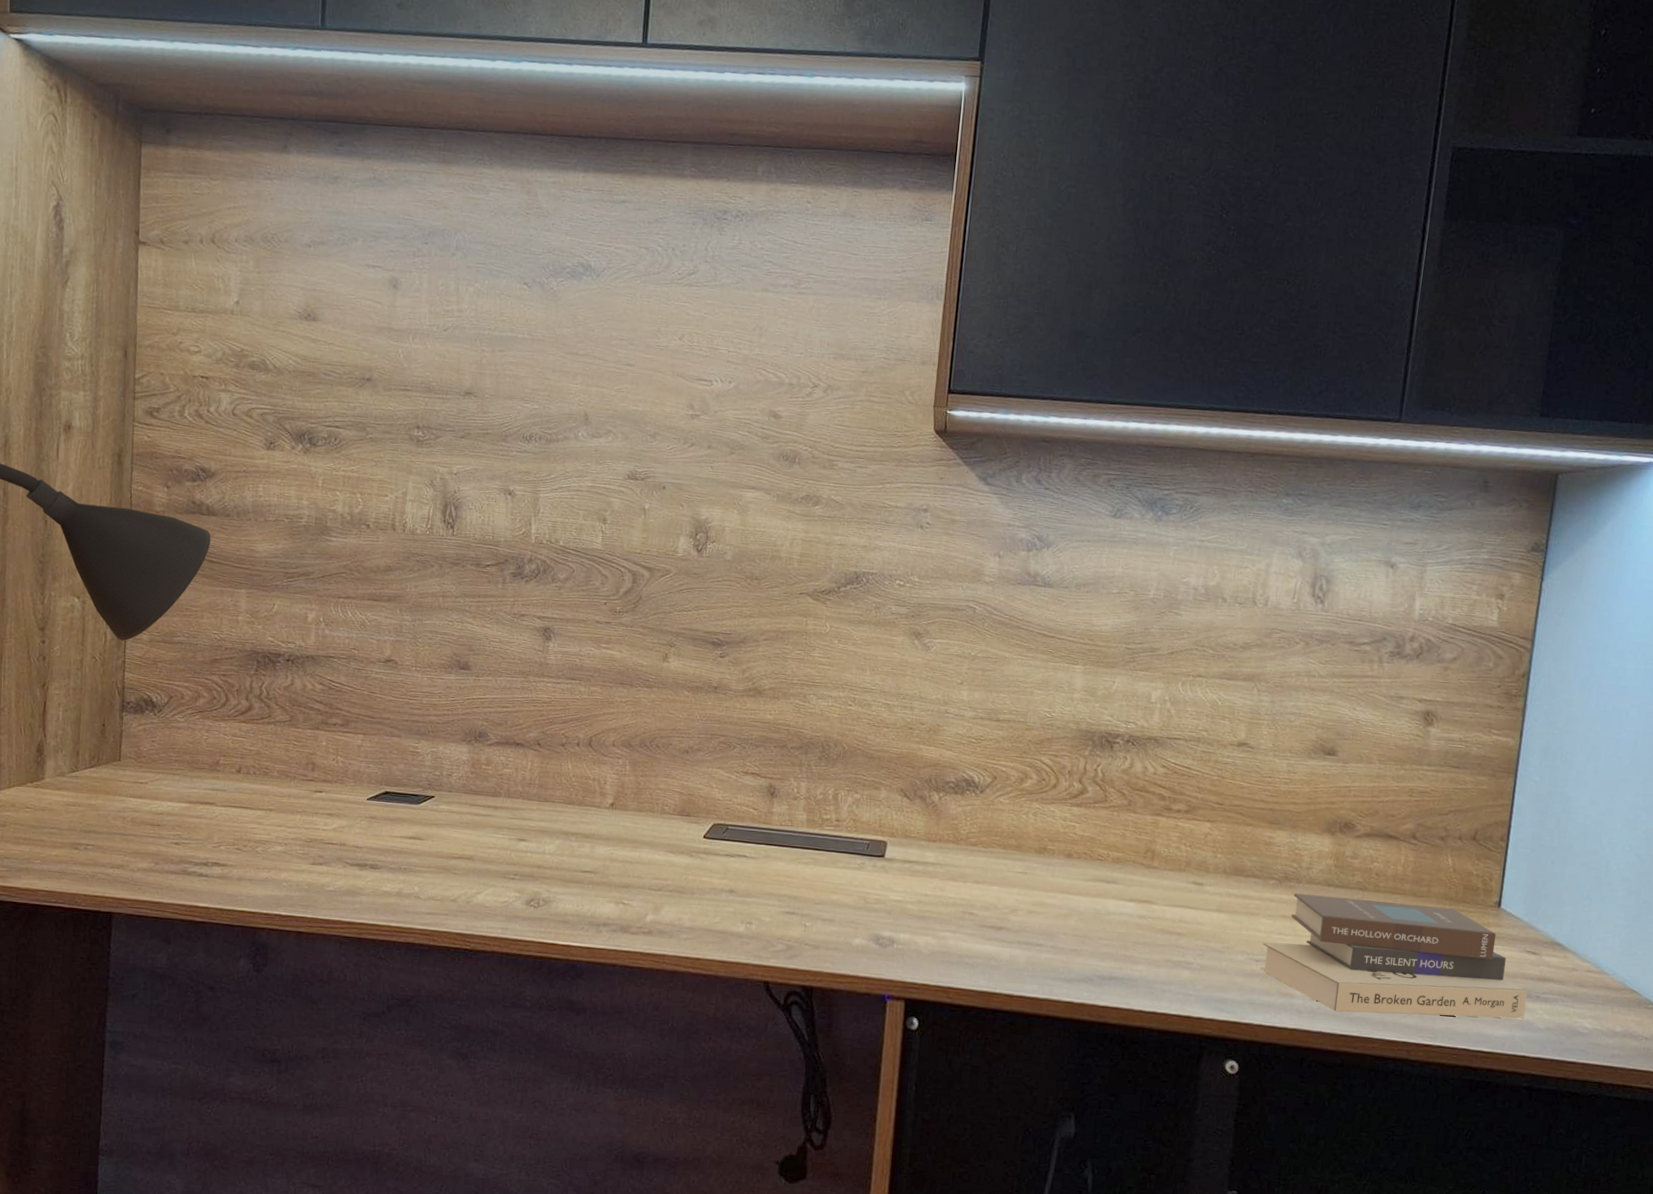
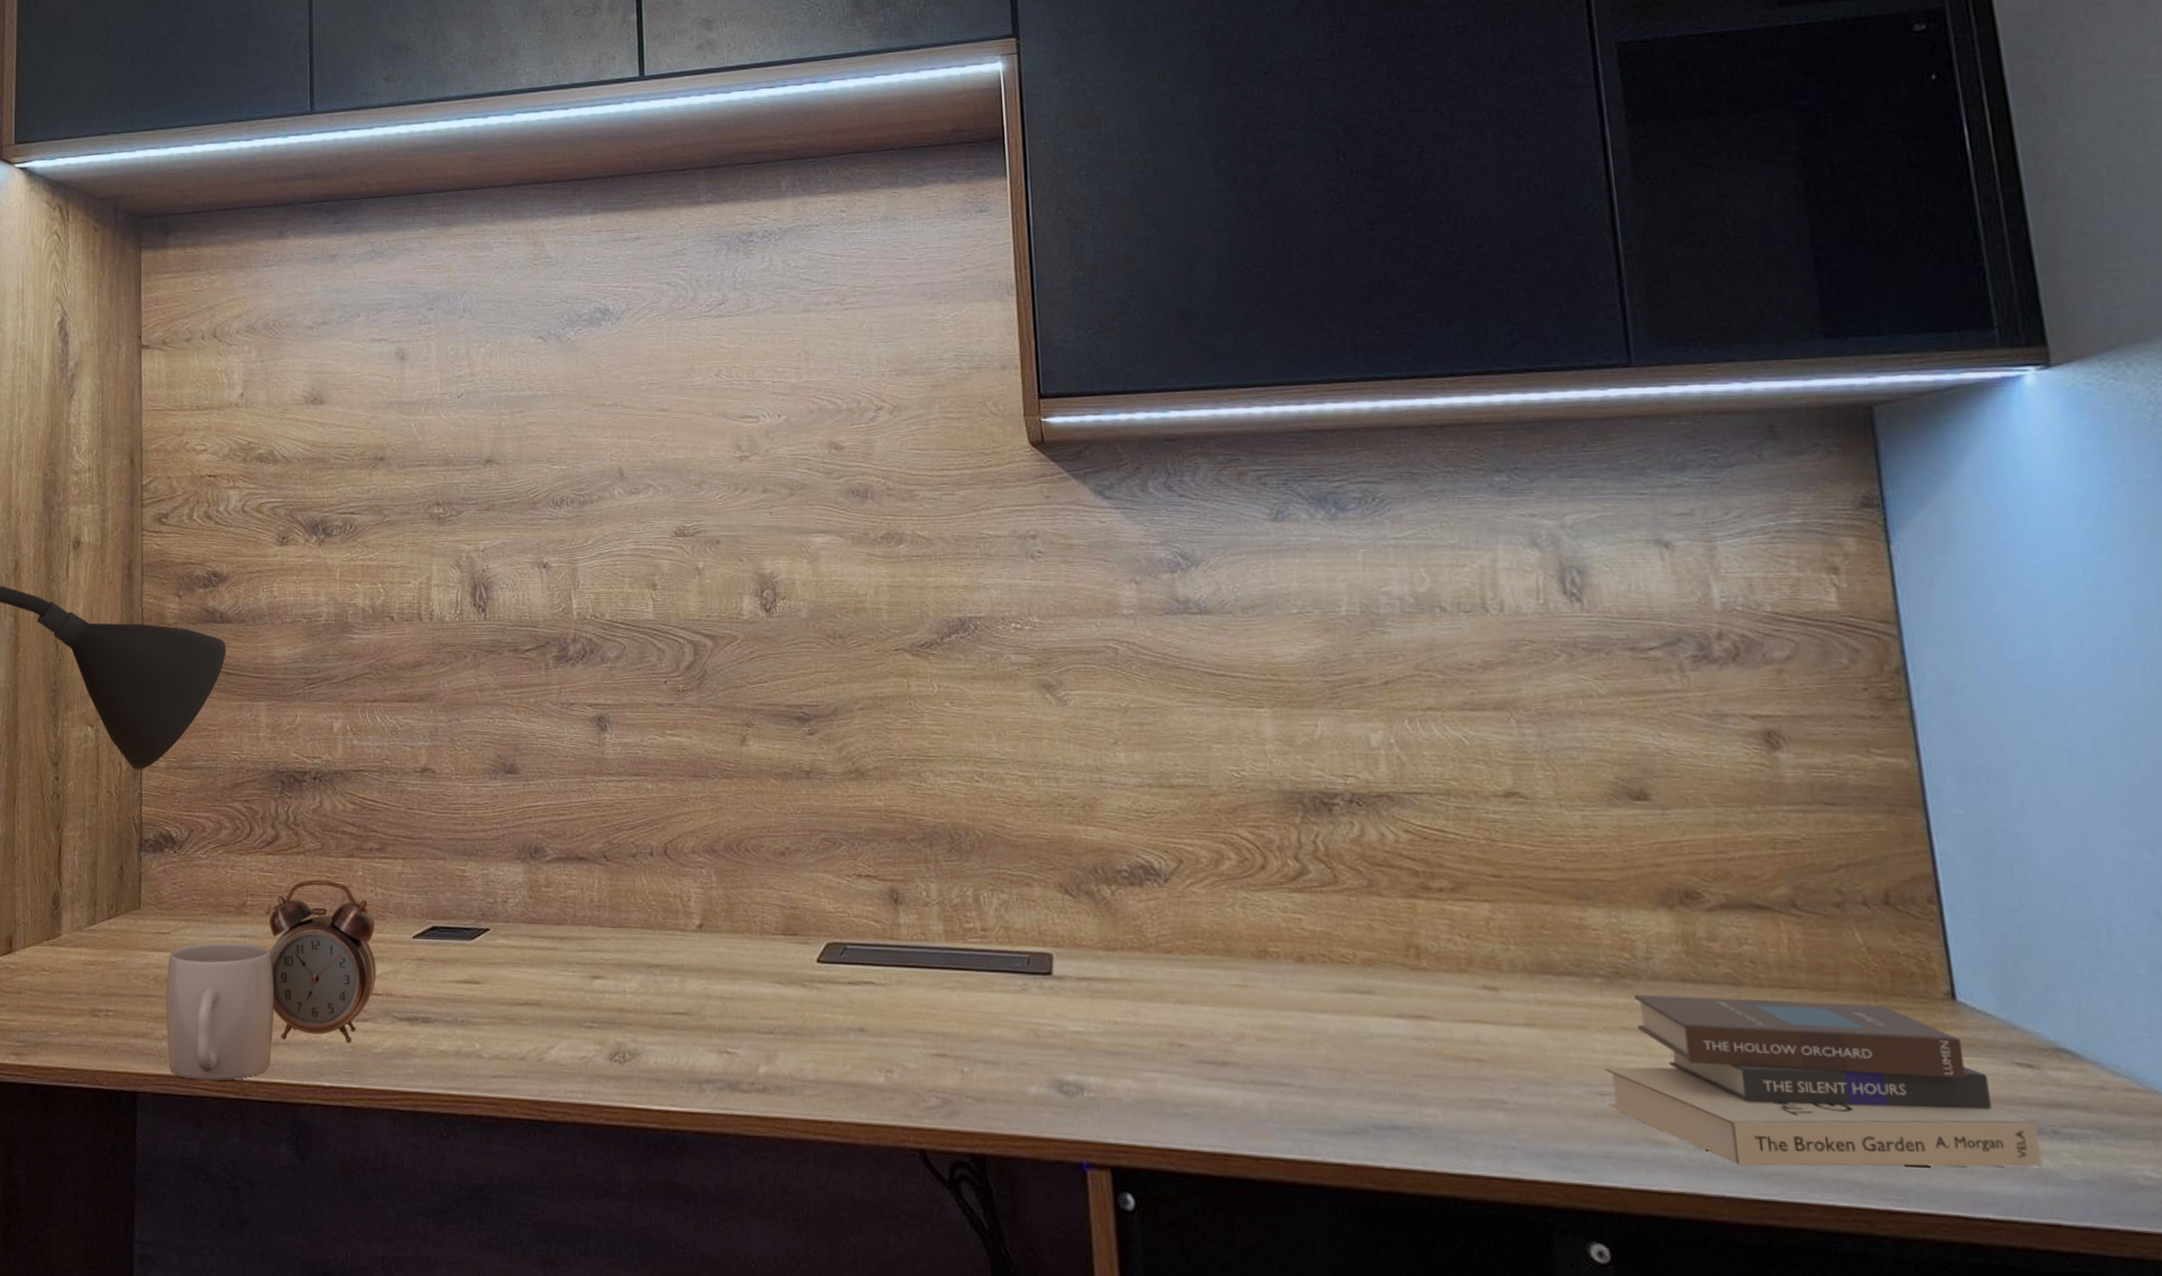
mug: none [141,793,241,907] -> present [165,942,275,1081]
alarm clock: none [238,746,335,882] -> present [269,879,376,1044]

